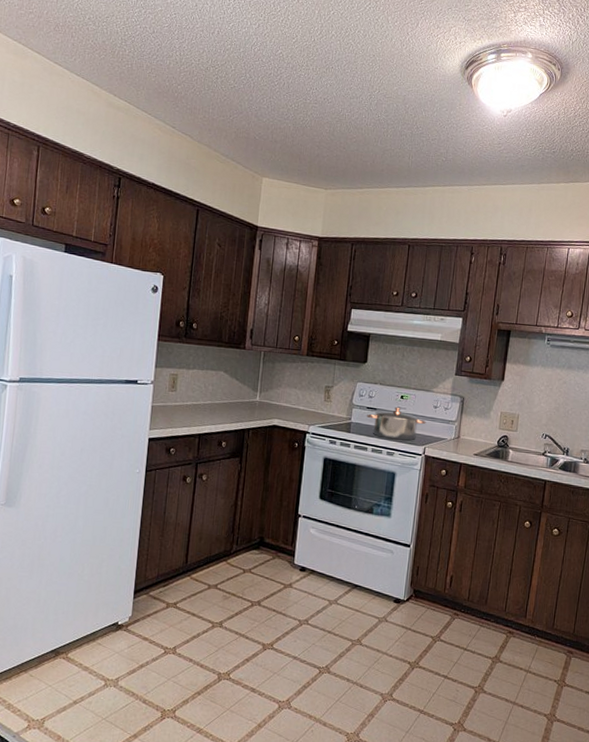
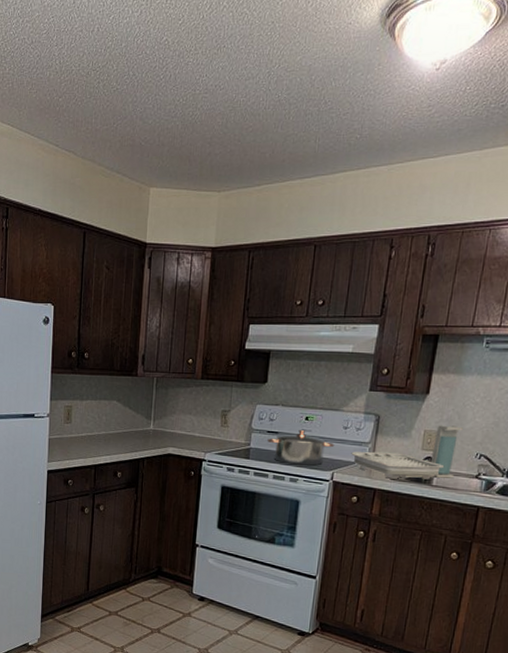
dish rack: none [440,429,517,456] -> present [351,451,444,480]
soap dispenser: none [506,408,531,455] -> present [430,425,463,478]

